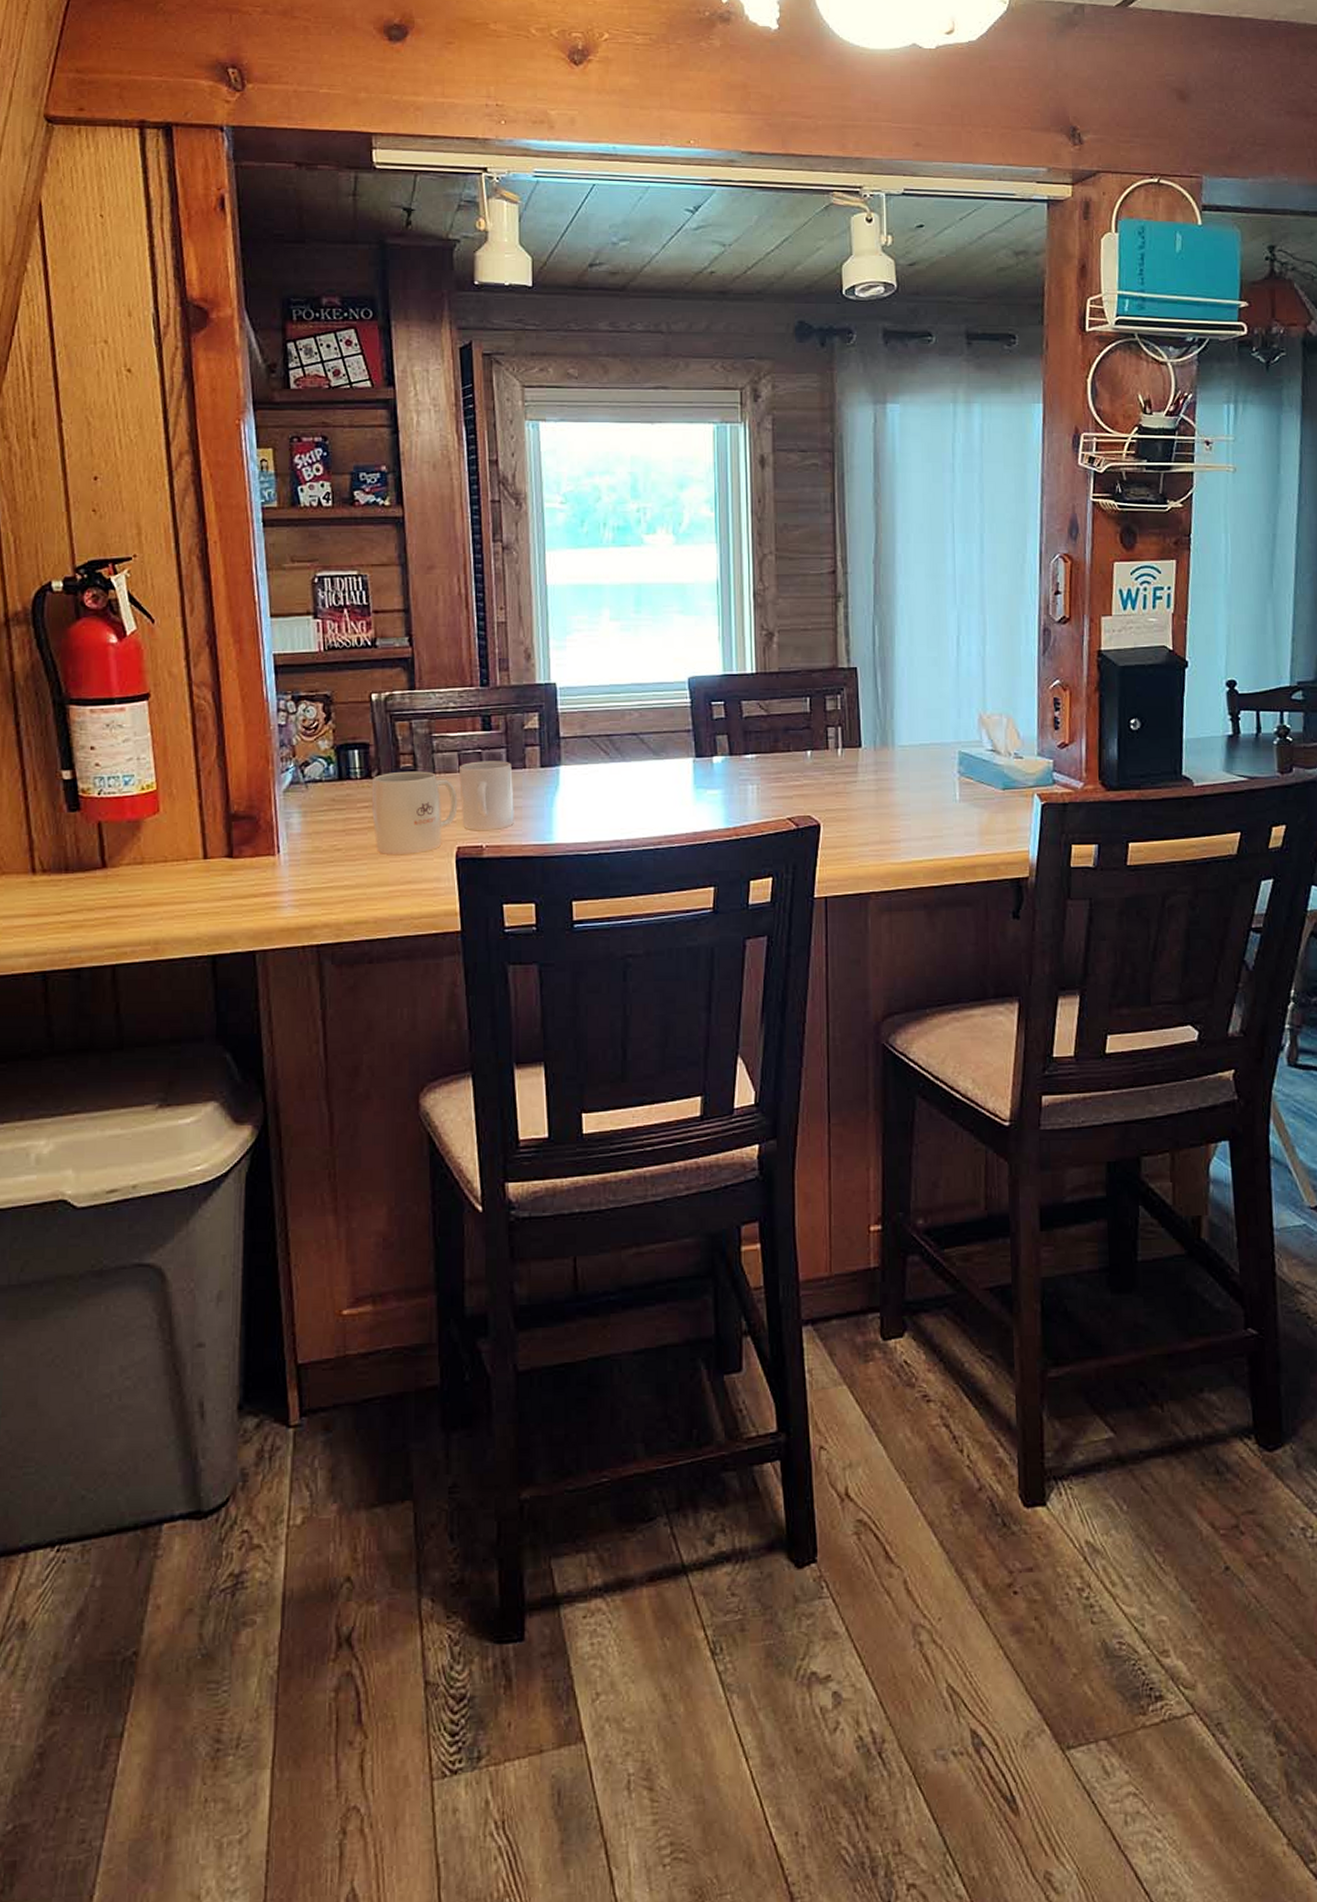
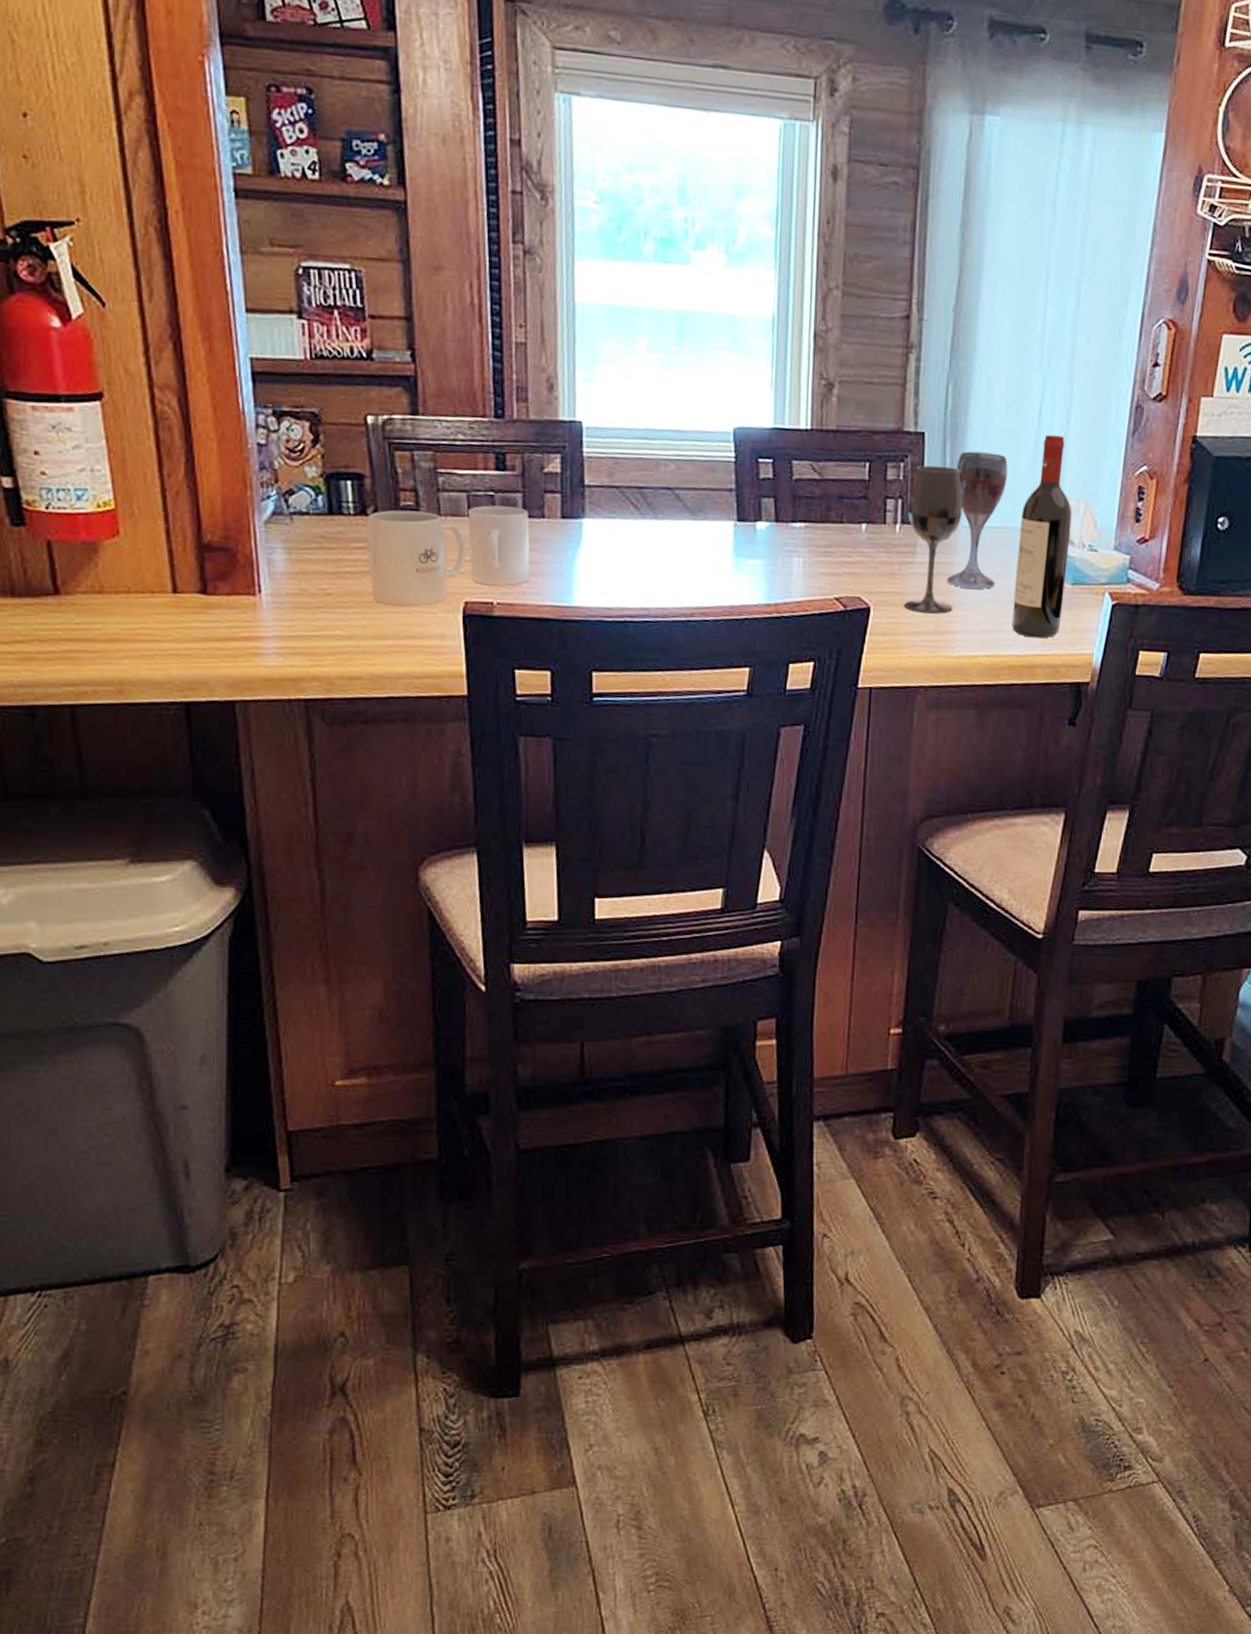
wine glass: none [847,694,897,826] -> present [904,465,963,614]
cup: none [887,680,934,801] -> present [946,451,1008,590]
wine bottle: none [949,660,997,840] -> present [1011,434,1073,639]

